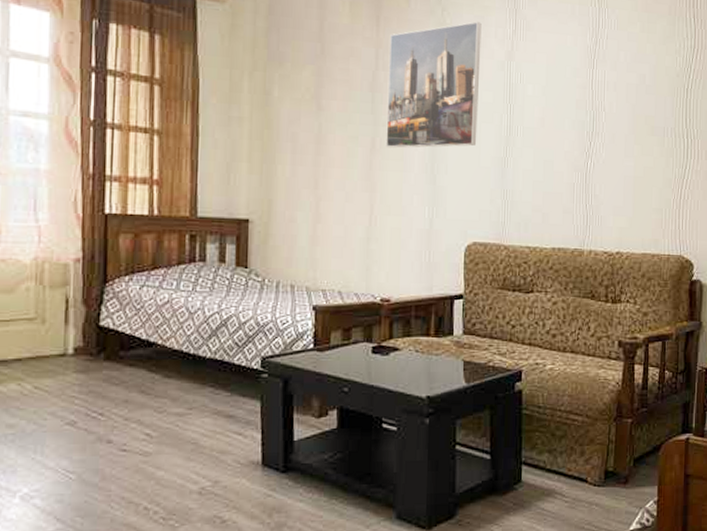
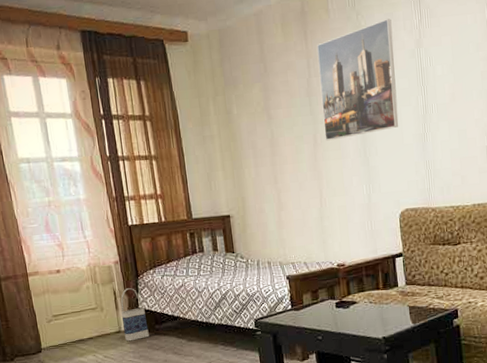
bag: none [71,297,109,370] -> present [121,288,149,342]

